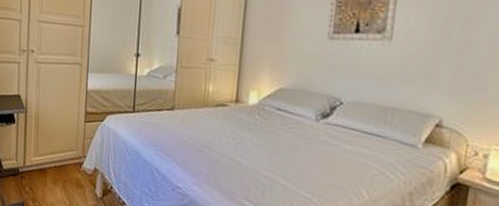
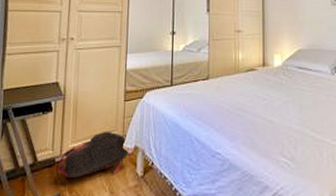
backpack: none [21,149,88,193] -> present [57,131,128,177]

